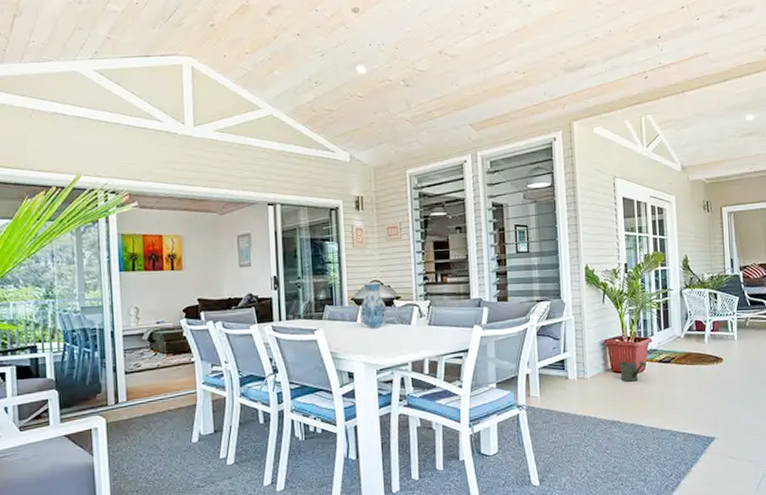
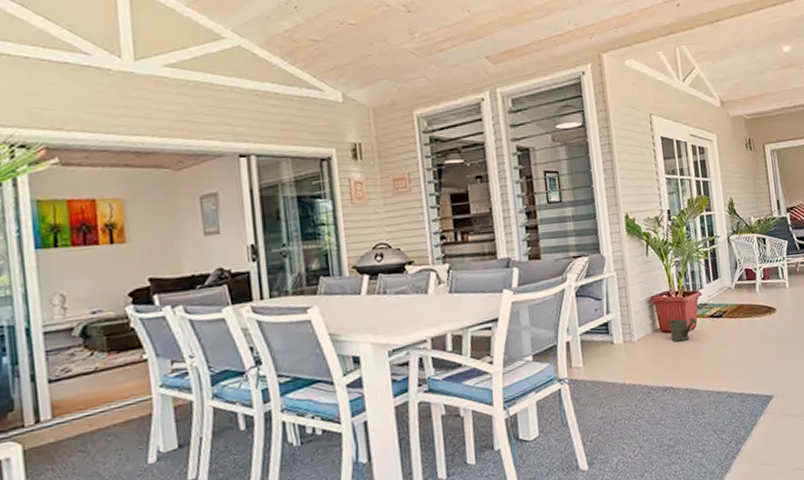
vase: present [360,281,388,330] -> none [364,244,399,303]

